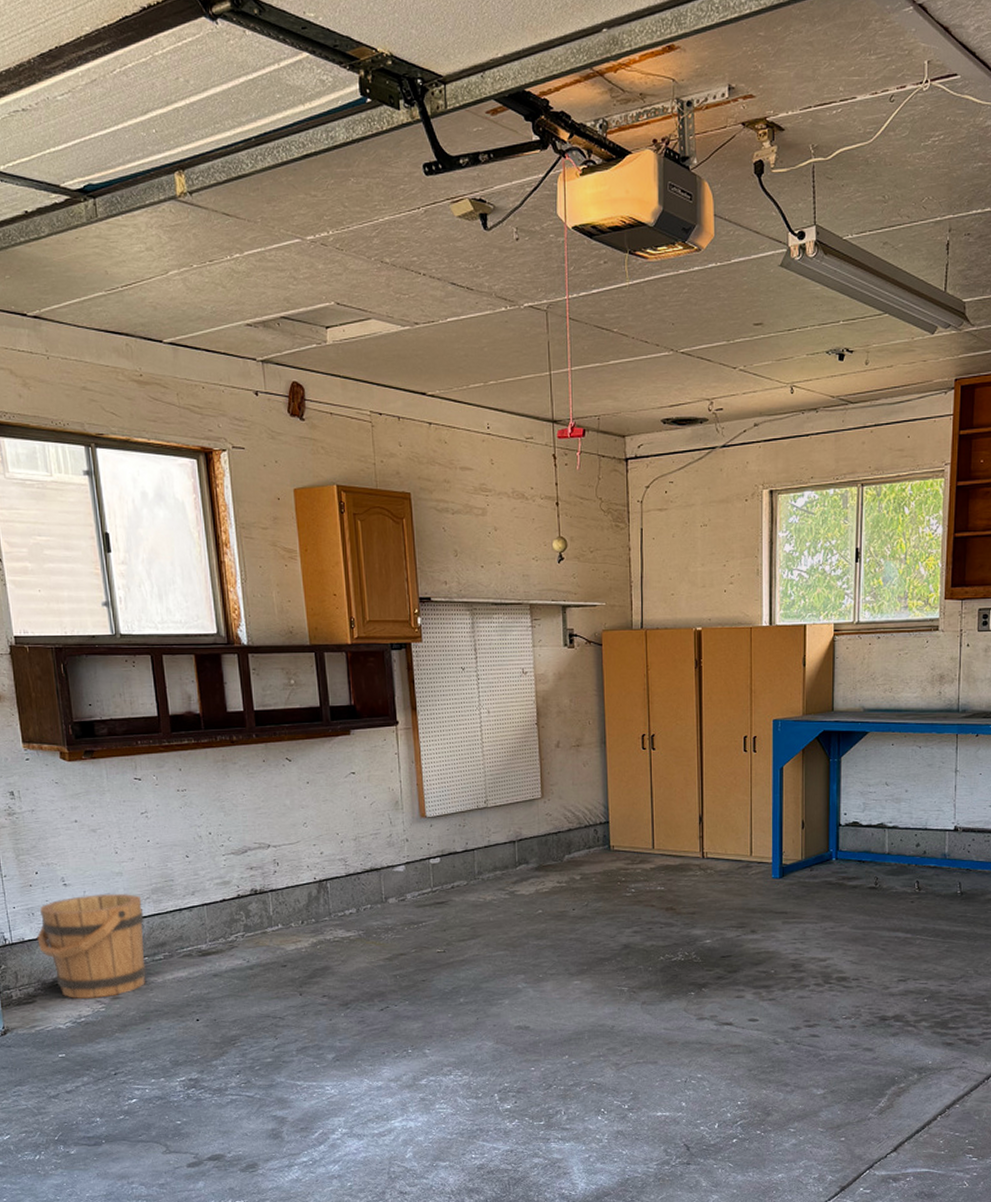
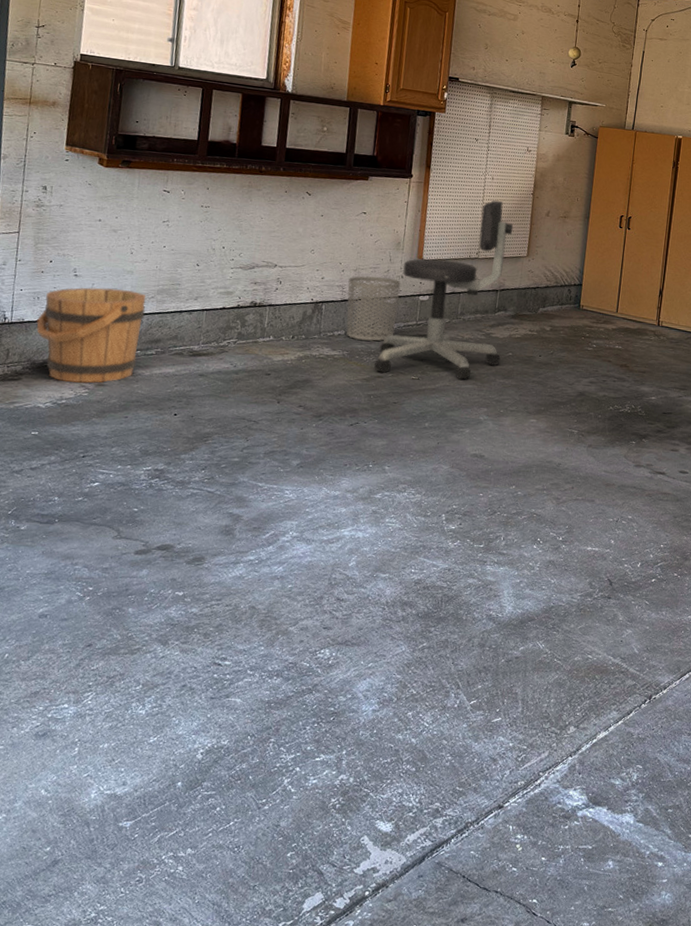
waste bin: none [350,843,410,916] -> present [346,276,402,342]
office chair: none [394,736,530,949] -> present [374,200,514,380]

